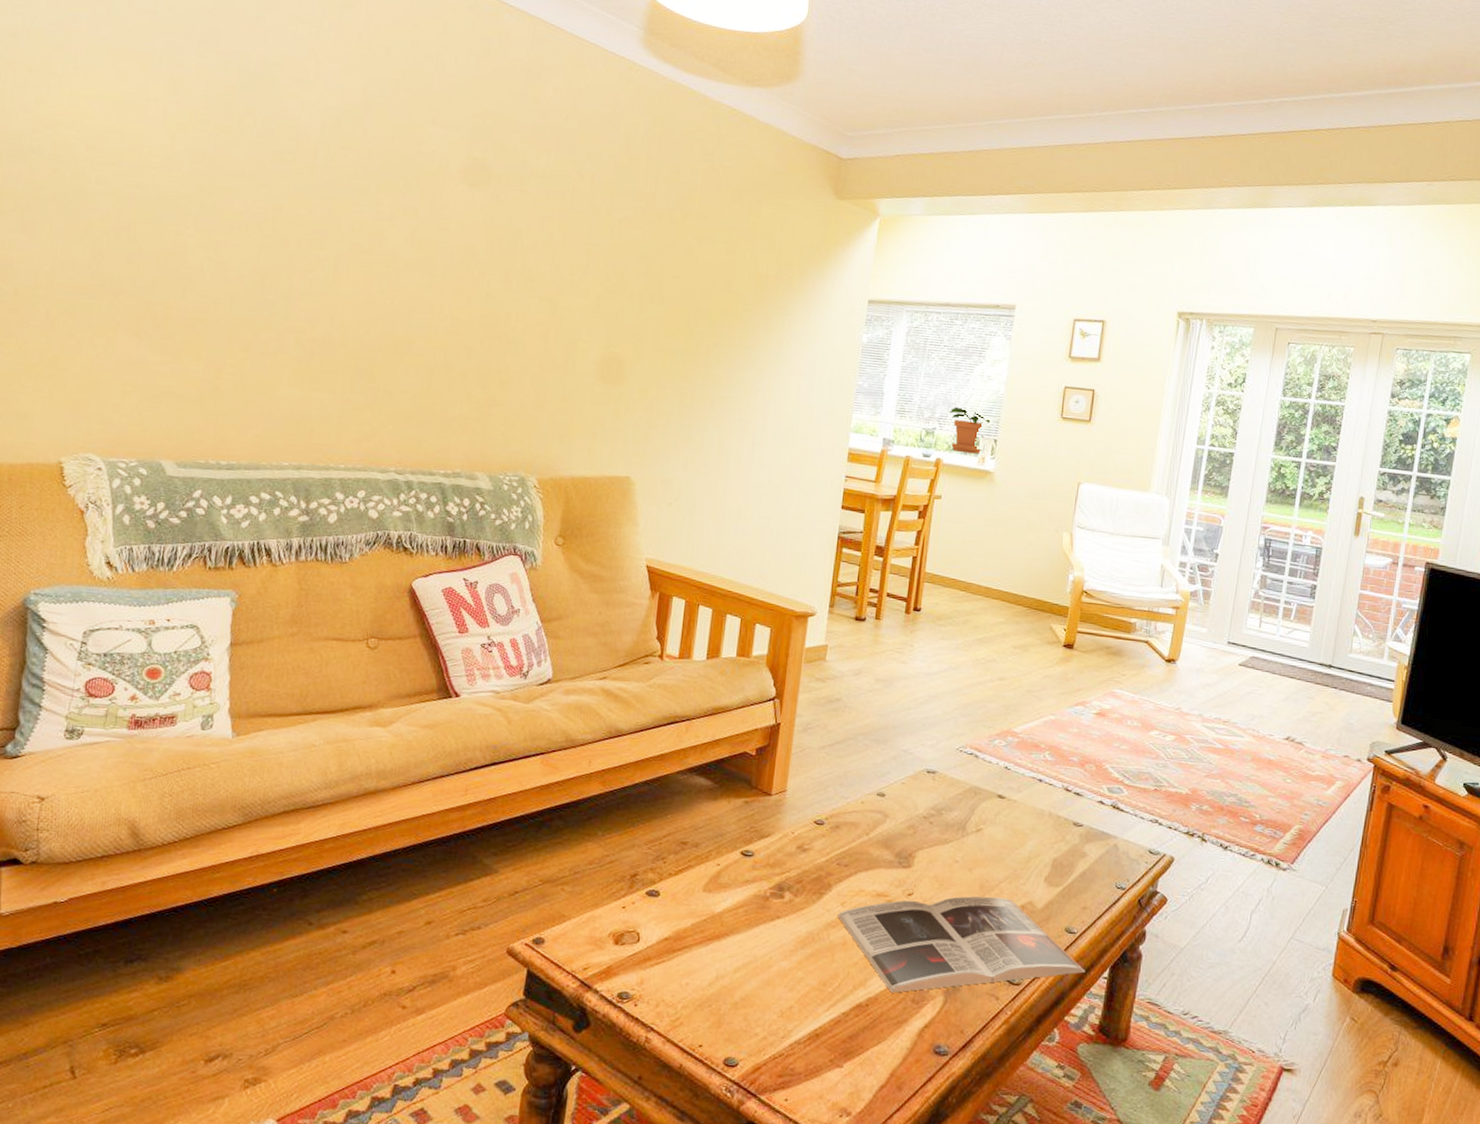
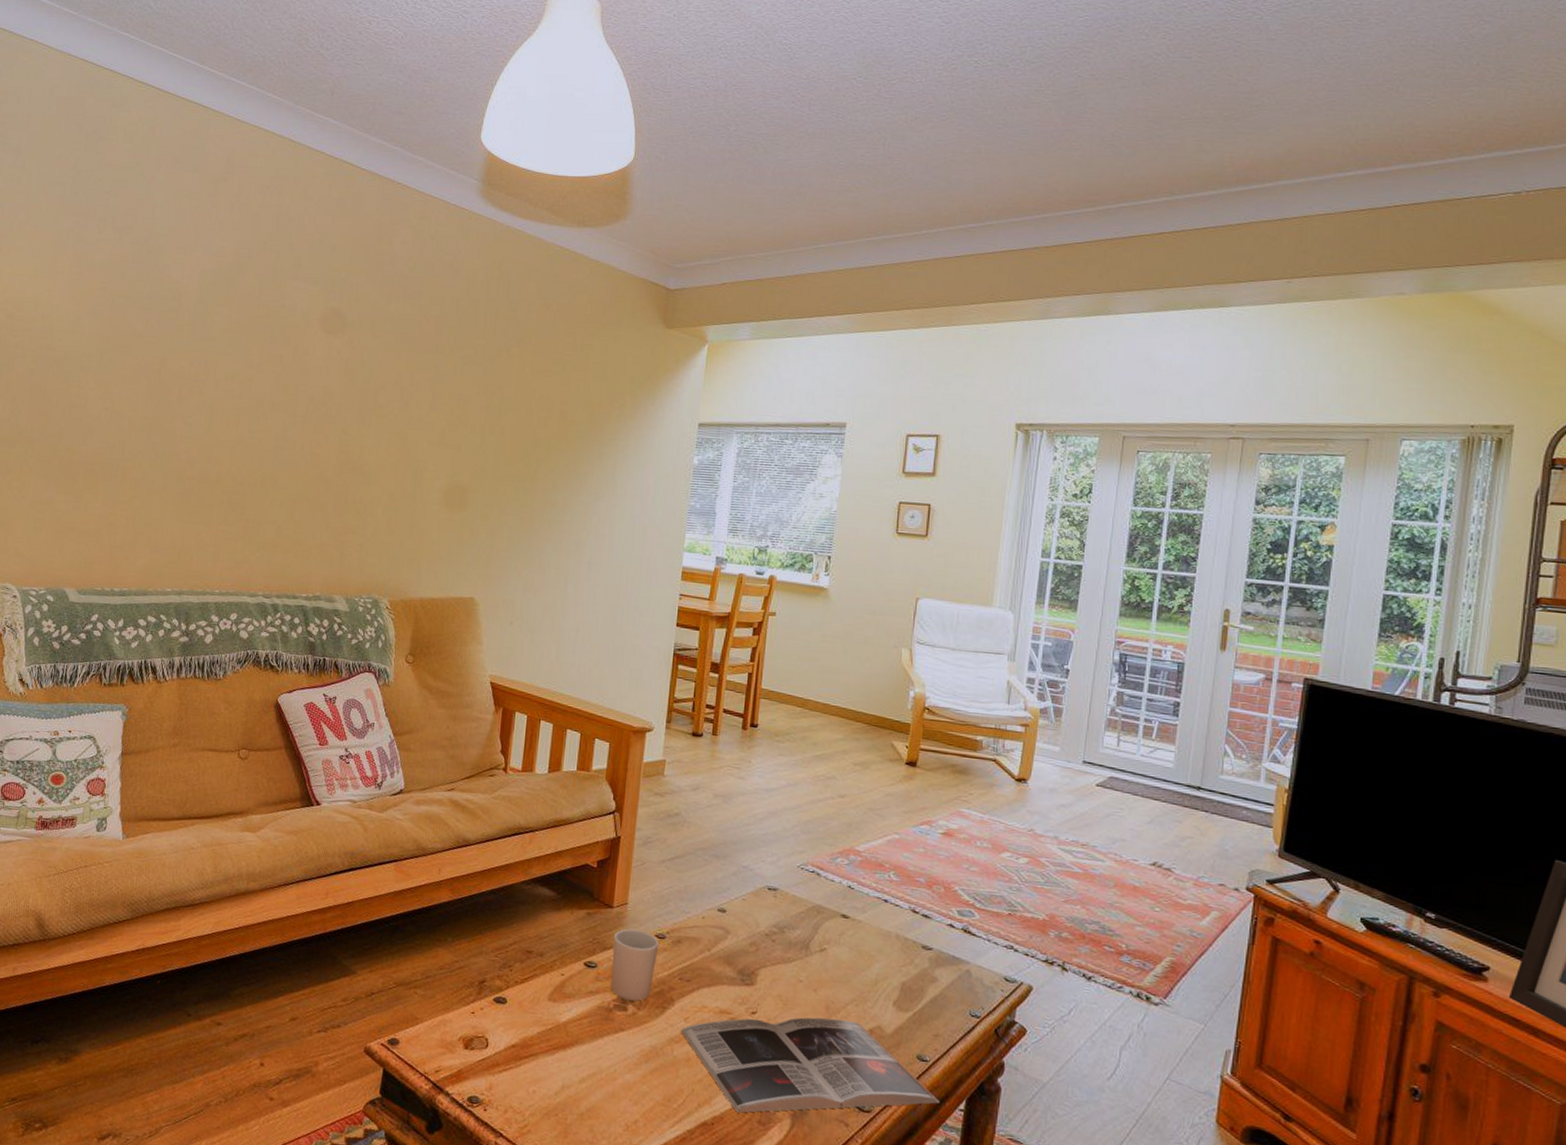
mug: none [767,816,818,888] -> present [610,928,659,1001]
potted plant: present [949,406,991,454] -> none [781,524,824,571]

